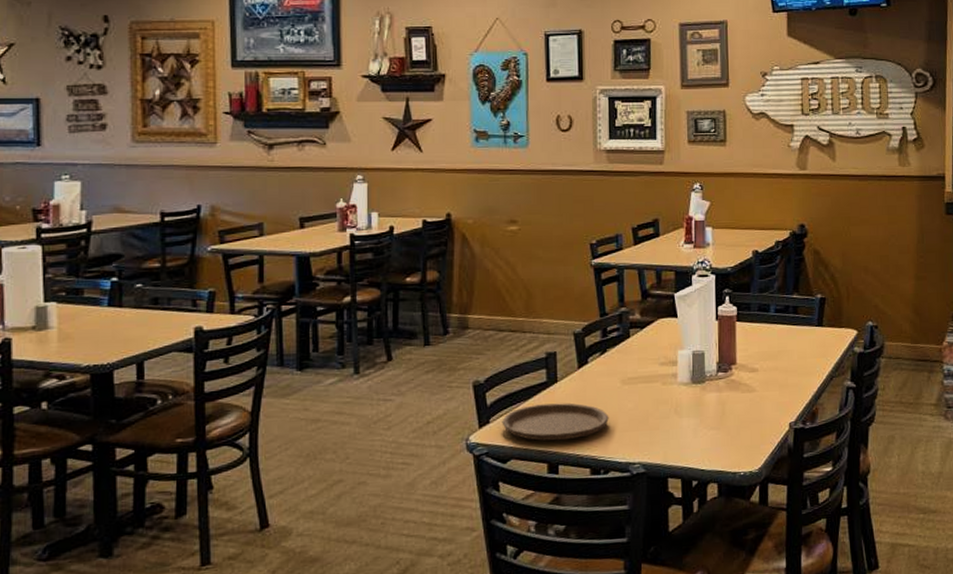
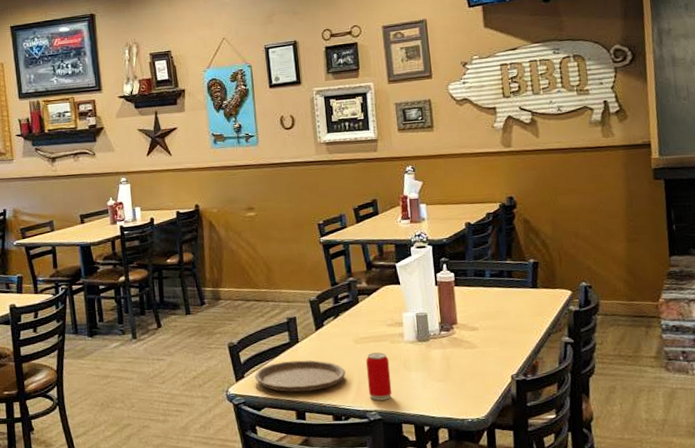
beverage can: none [633,395,660,451] -> present [366,352,392,401]

